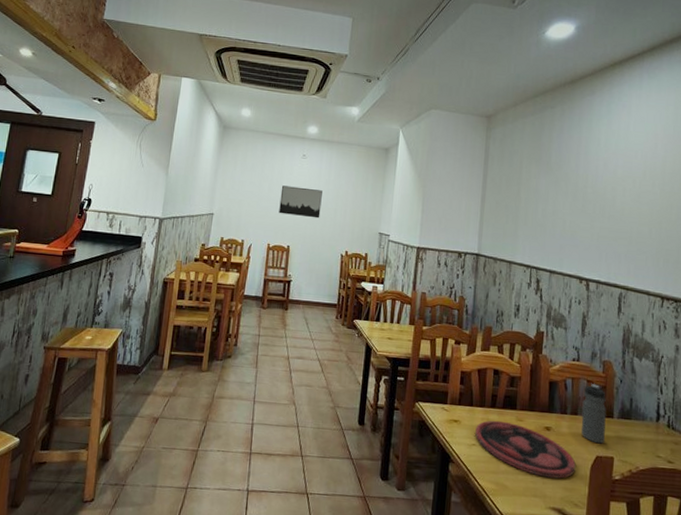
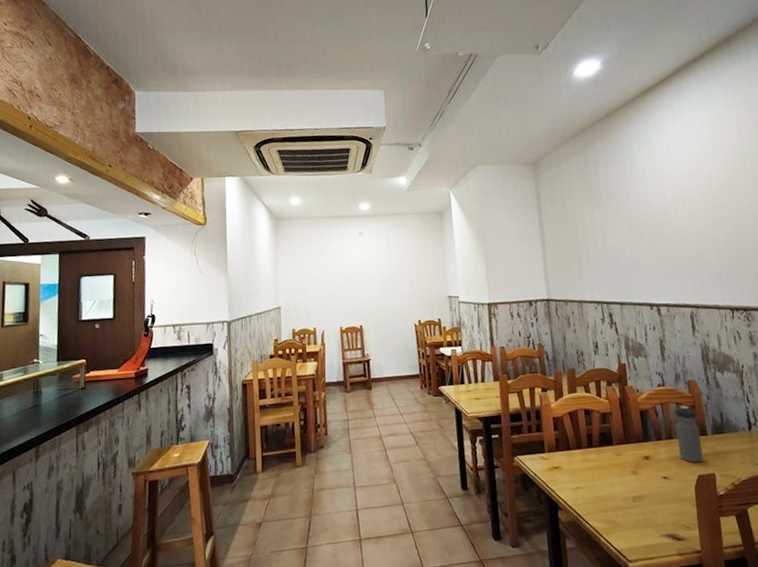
wall art: present [279,185,322,219] -> none [343,264,387,295]
plate: present [475,420,576,479] -> none [577,459,681,506]

